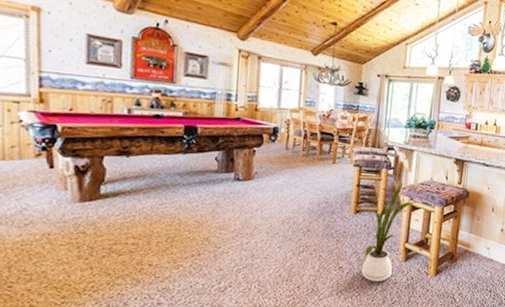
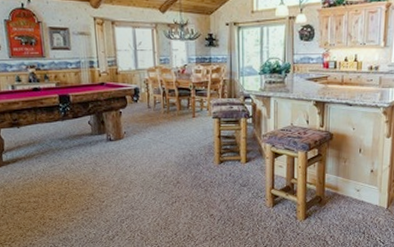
house plant: present [362,182,414,282] -> none [227,130,276,228]

